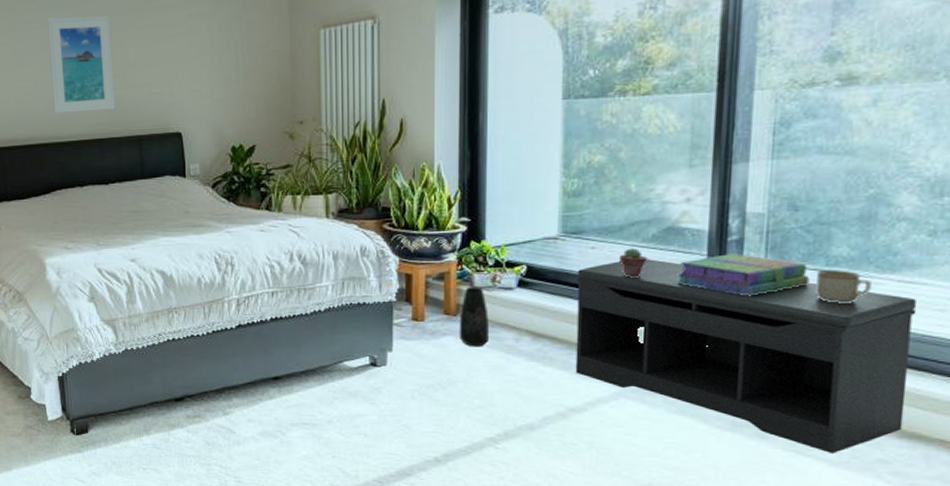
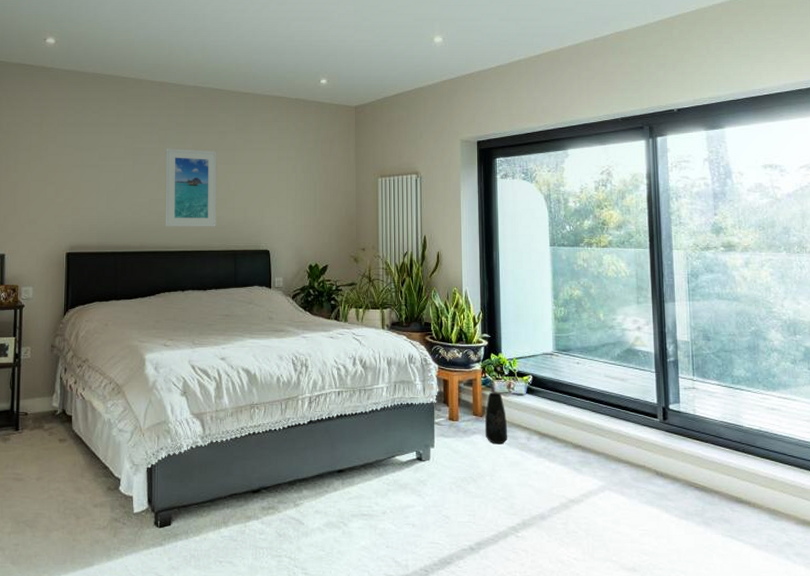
bench: present [575,259,917,453] -> none [568,374,797,538]
potted succulent: present [619,248,648,278] -> none [597,365,616,388]
stack of books: present [675,254,810,296] -> none [635,372,724,406]
mug: present [816,270,872,303] -> none [728,387,762,413]

